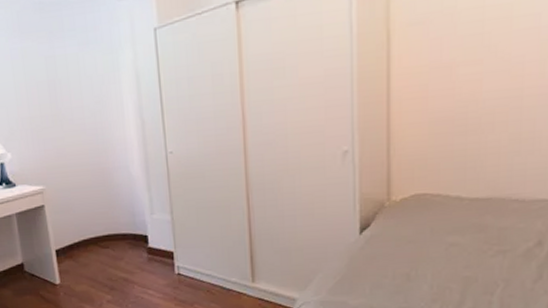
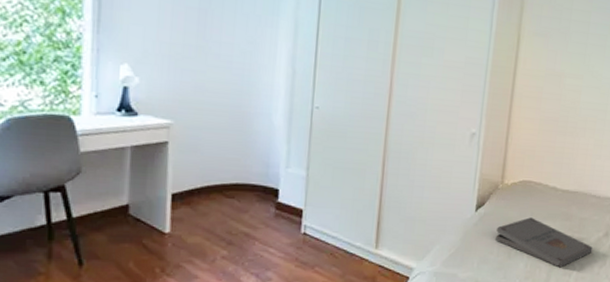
pizza box: none [389,234,521,287] -> present [495,217,593,268]

